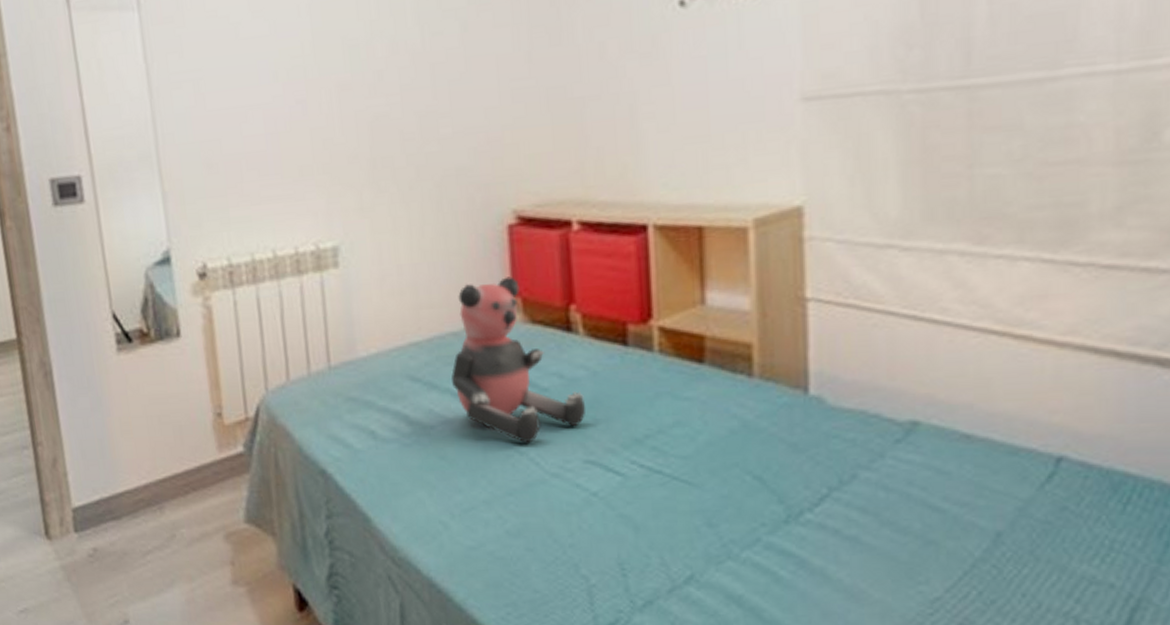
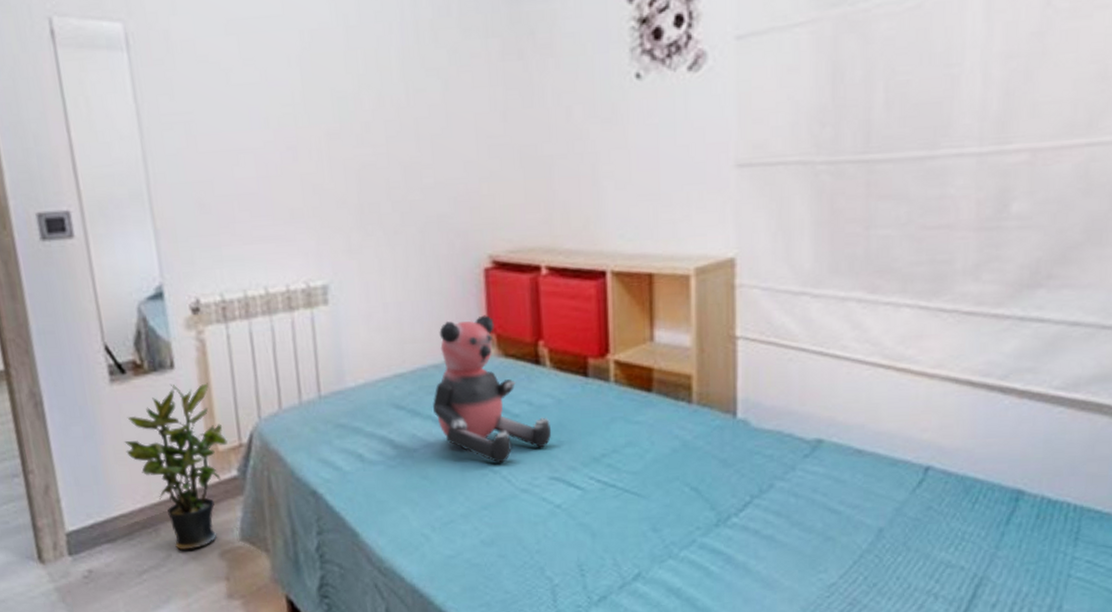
potted plant: none [130,352,234,531] -> present [124,383,228,551]

